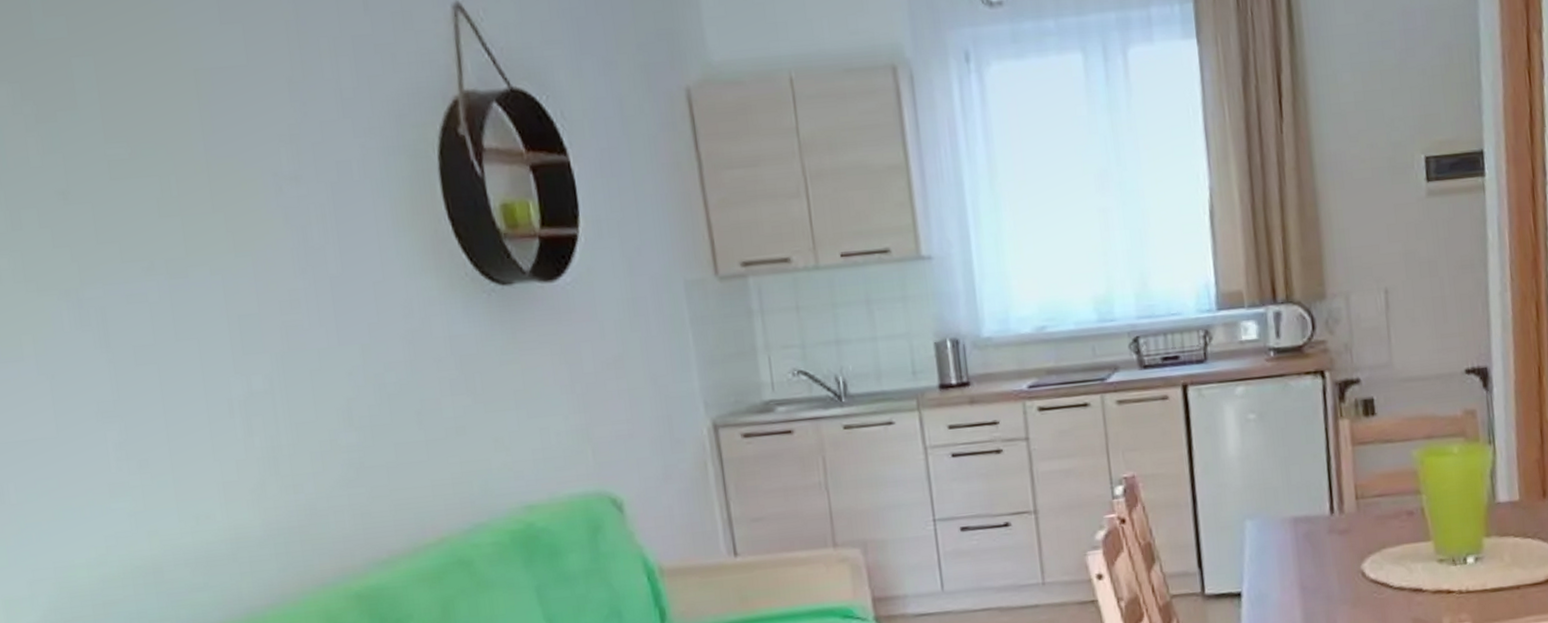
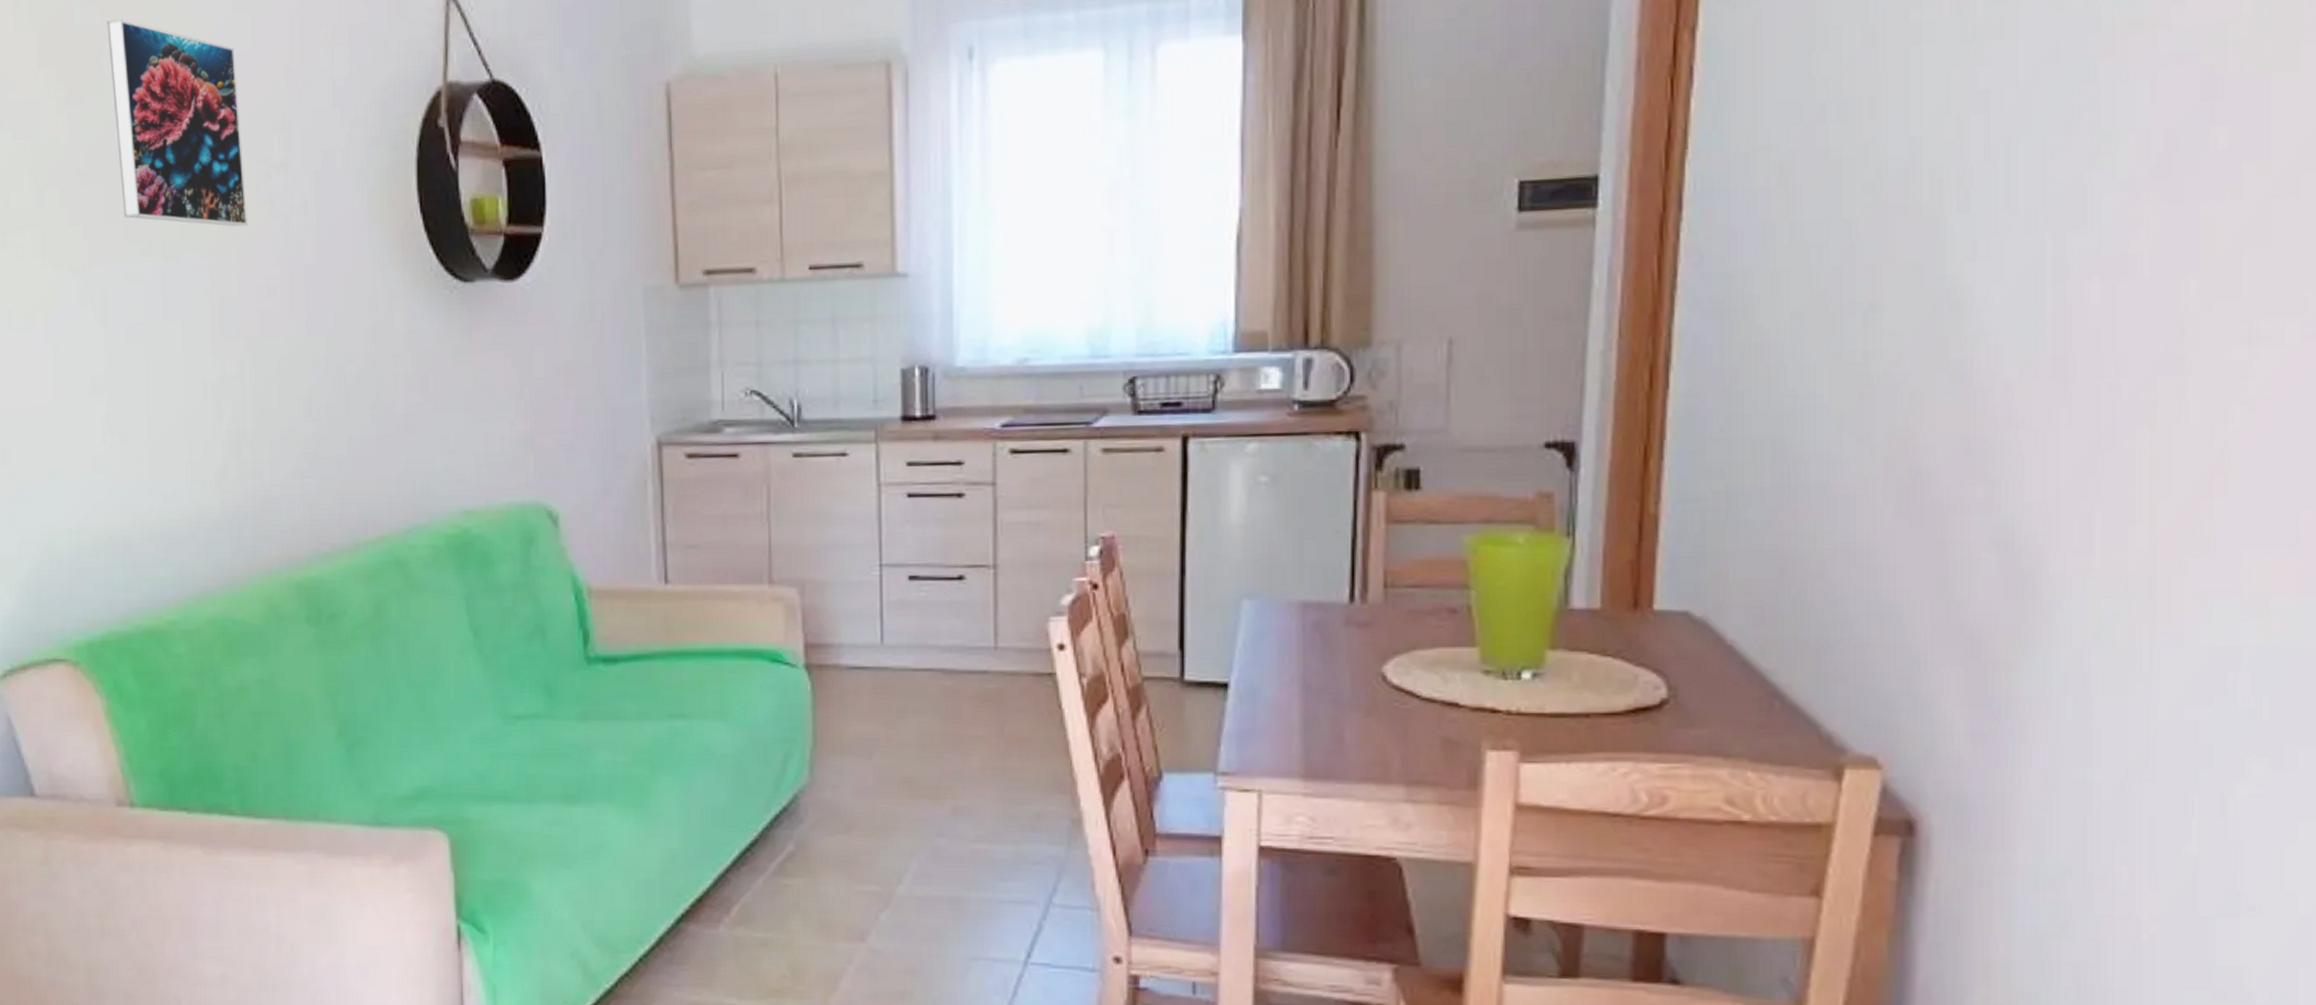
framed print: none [75,32,261,242] -> present [107,19,247,227]

